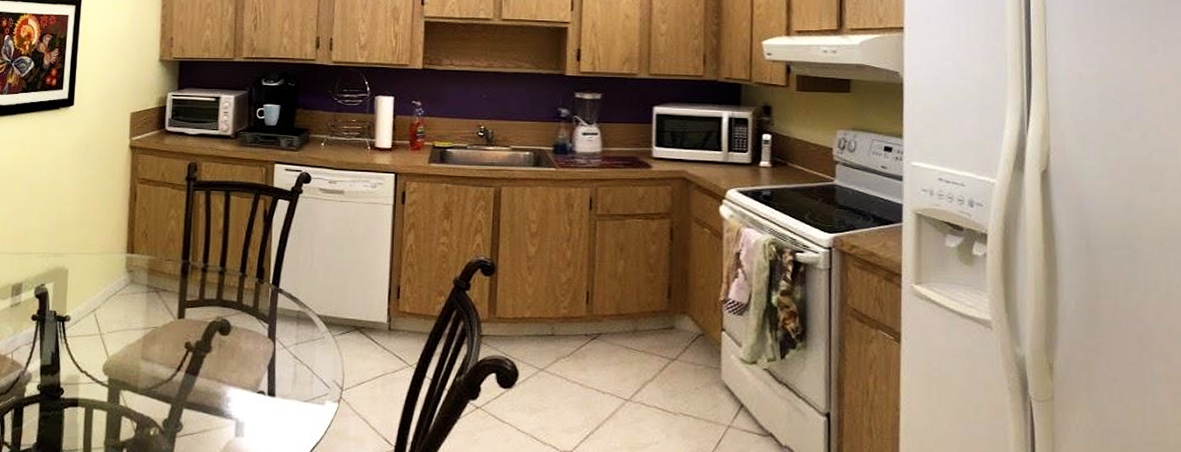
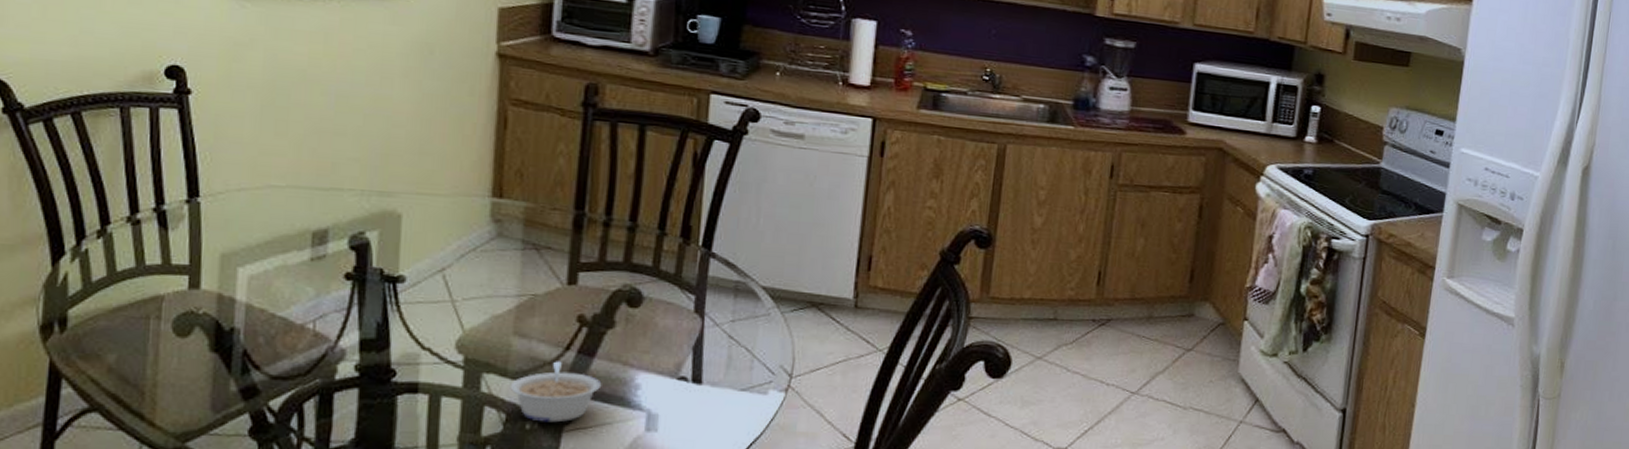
legume: none [139,379,203,430] -> present [509,361,602,423]

